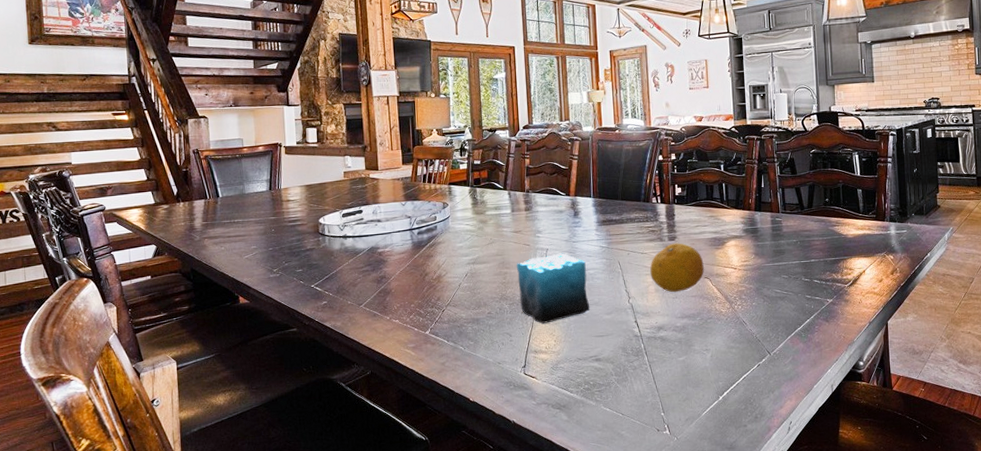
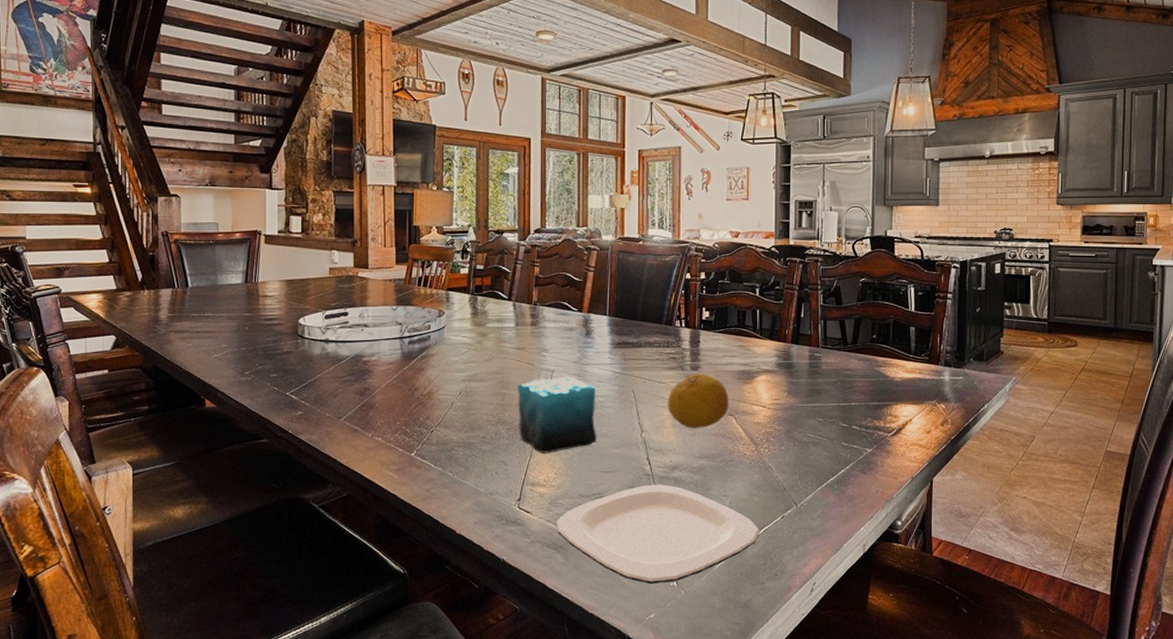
plate: none [558,343,739,434] -> present [556,484,760,585]

